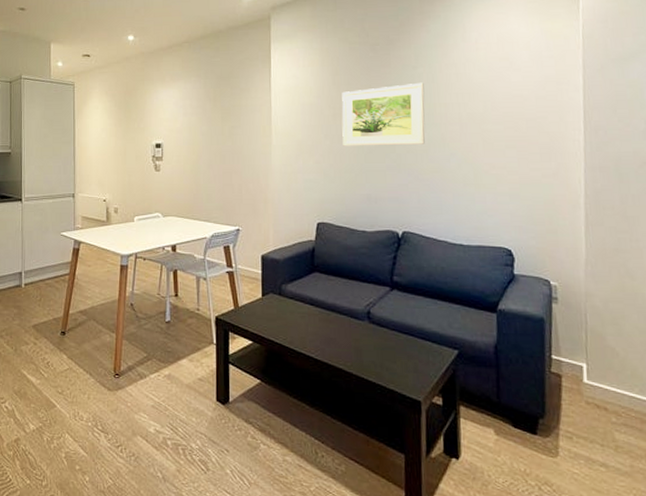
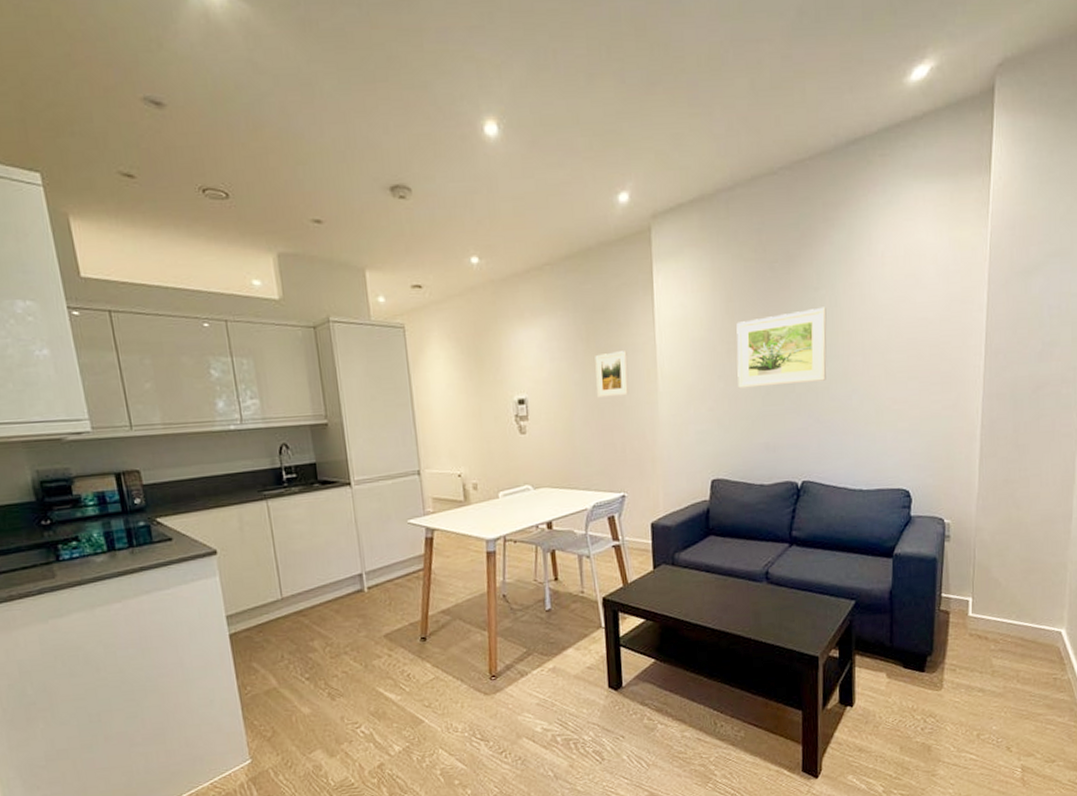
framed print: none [220,110,248,146] -> present [595,351,630,398]

